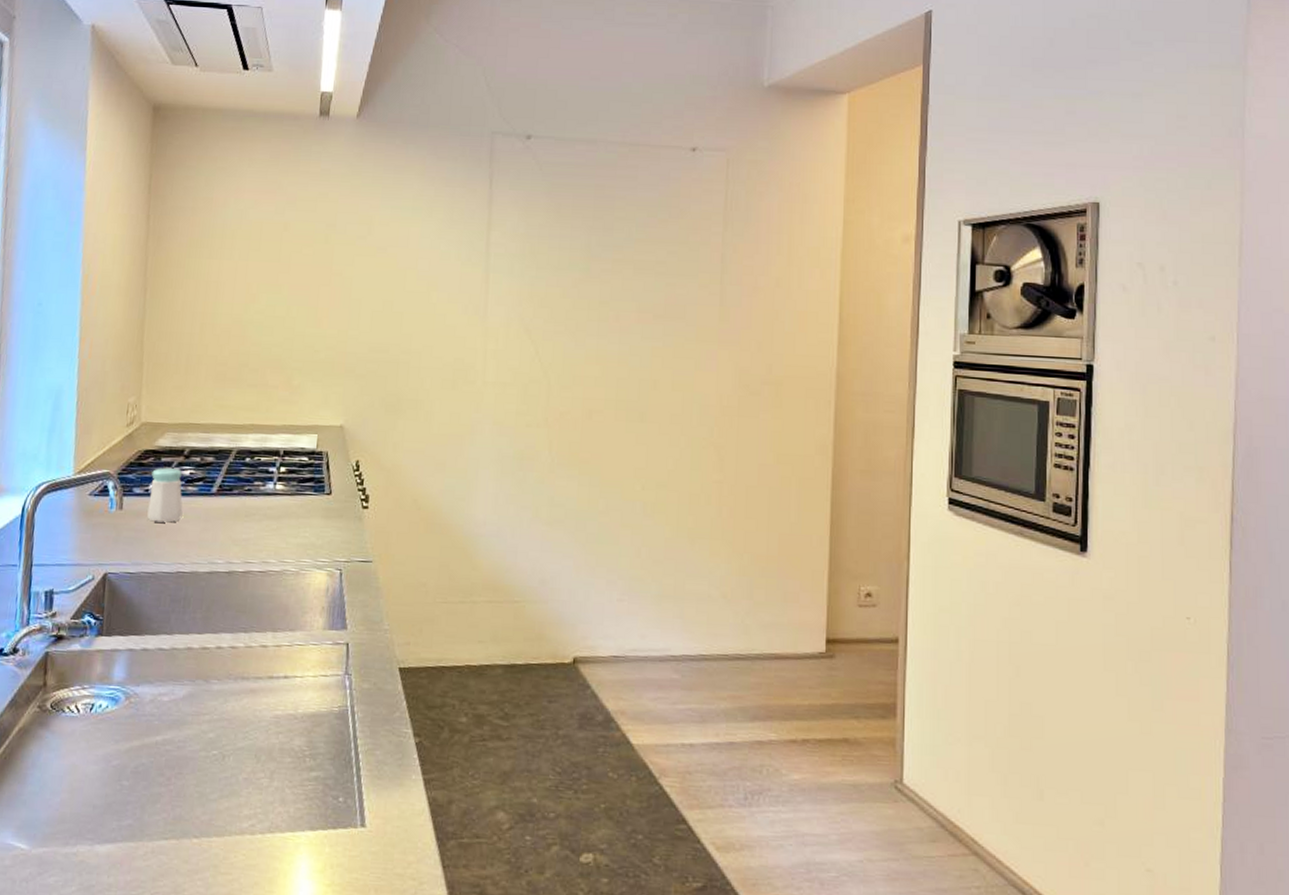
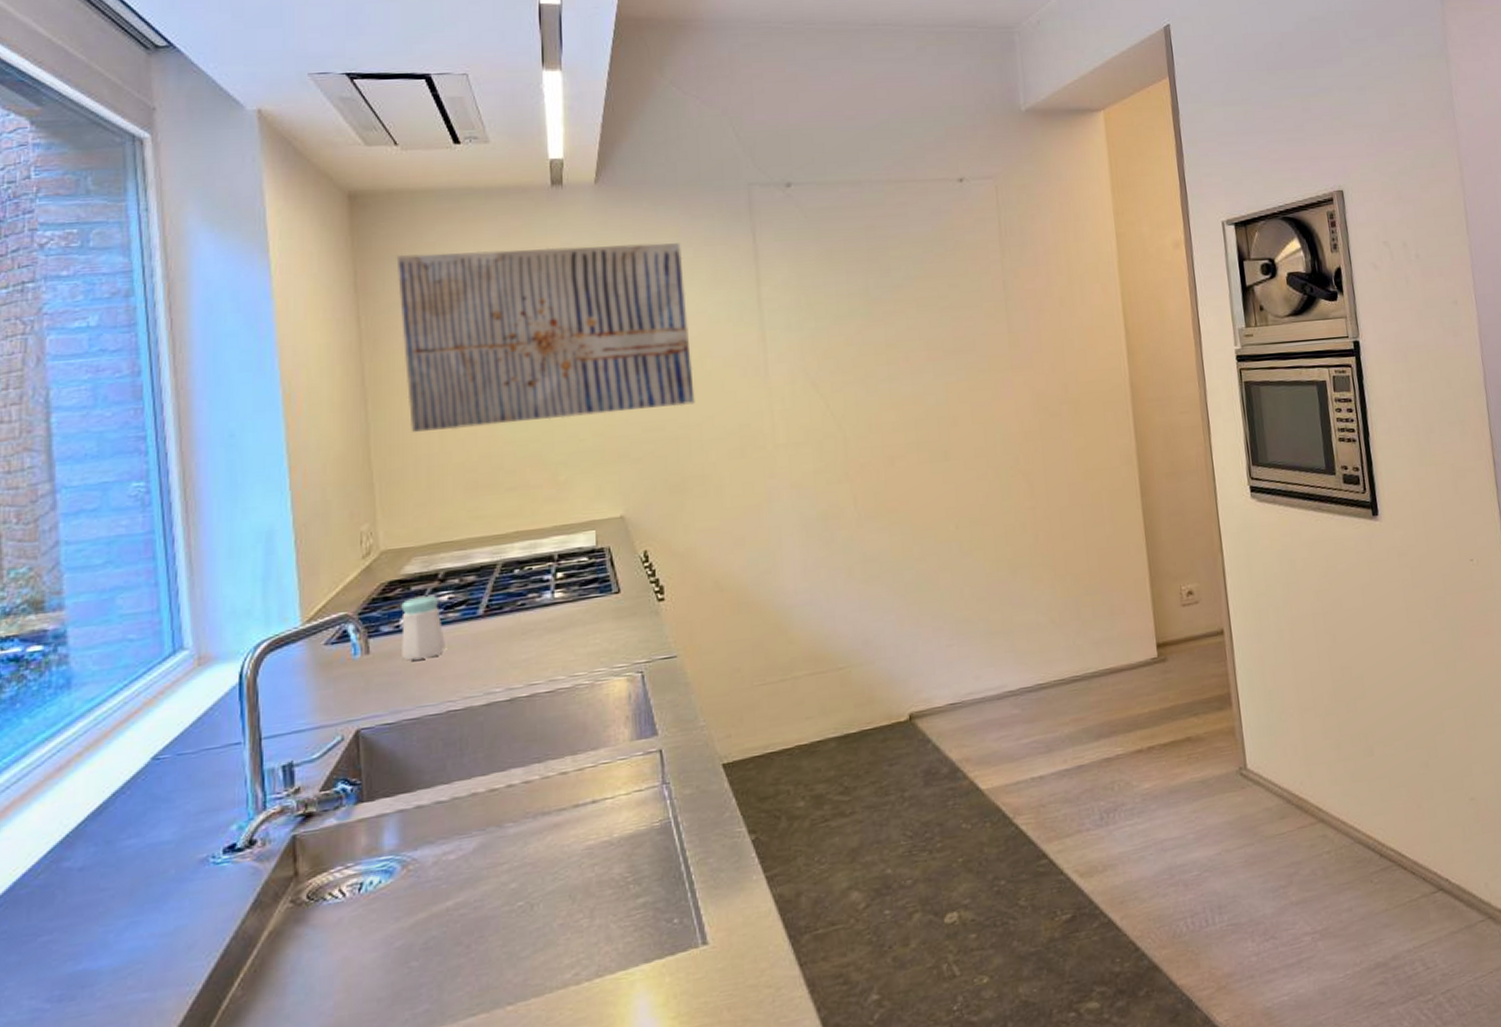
wall art: none [178,164,425,333] -> present [396,243,695,432]

